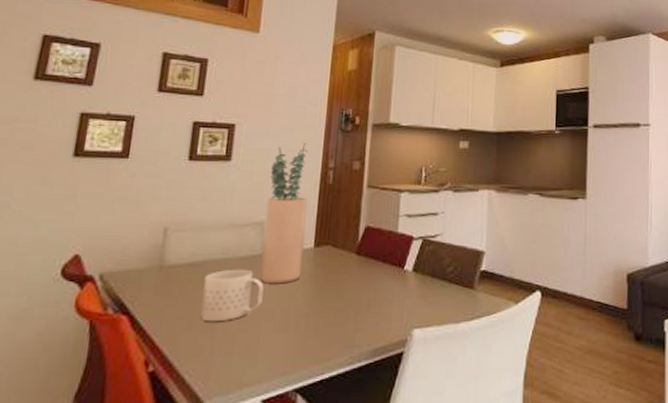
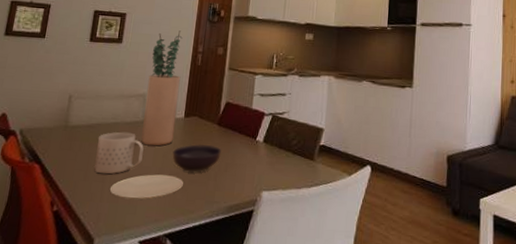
plate: none [221,318,316,351] -> present [109,174,183,200]
bowl: none [300,278,362,314] -> present [172,144,221,173]

